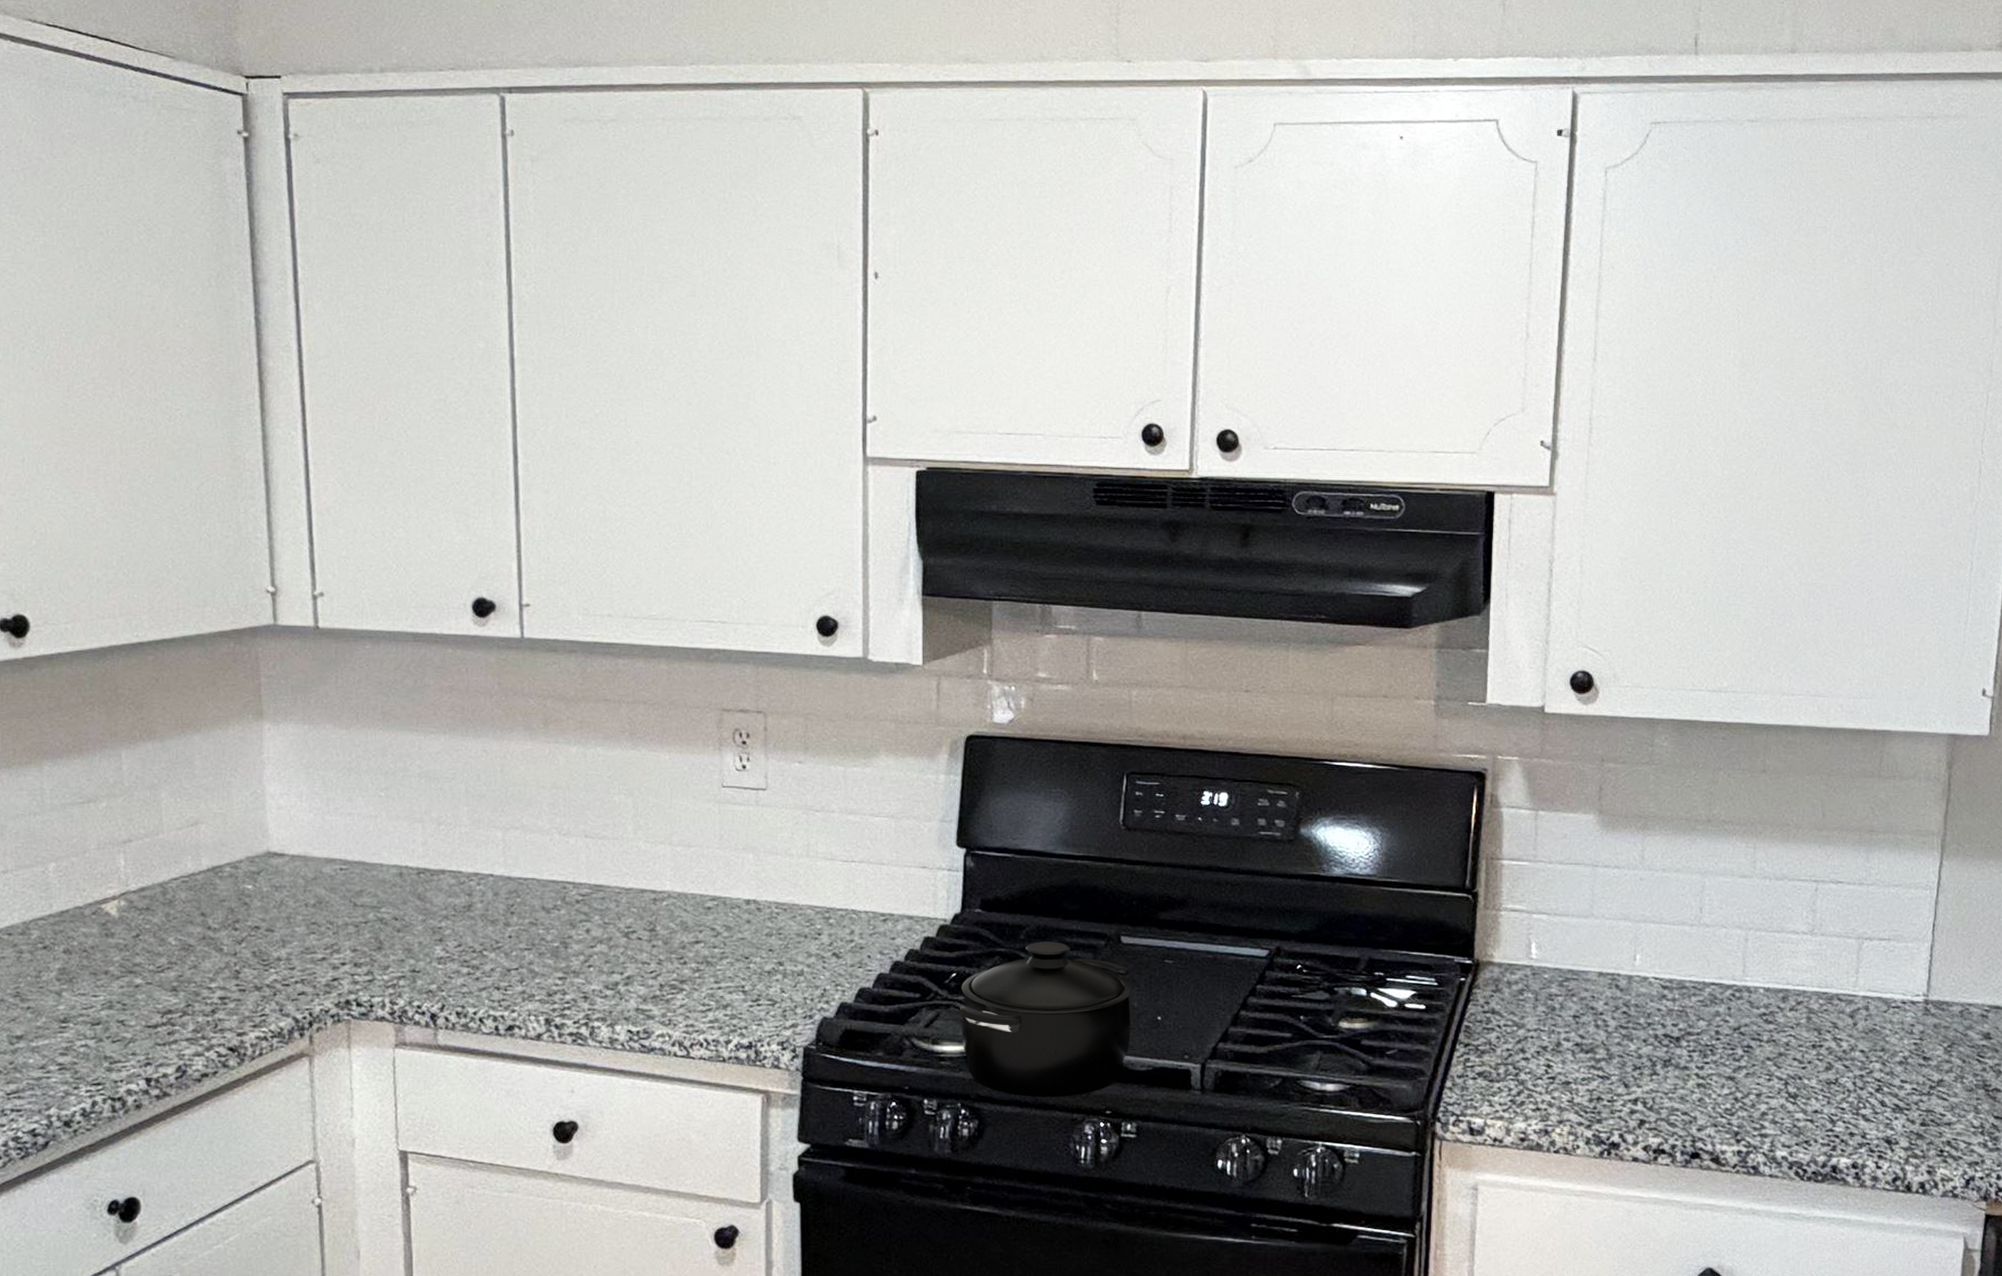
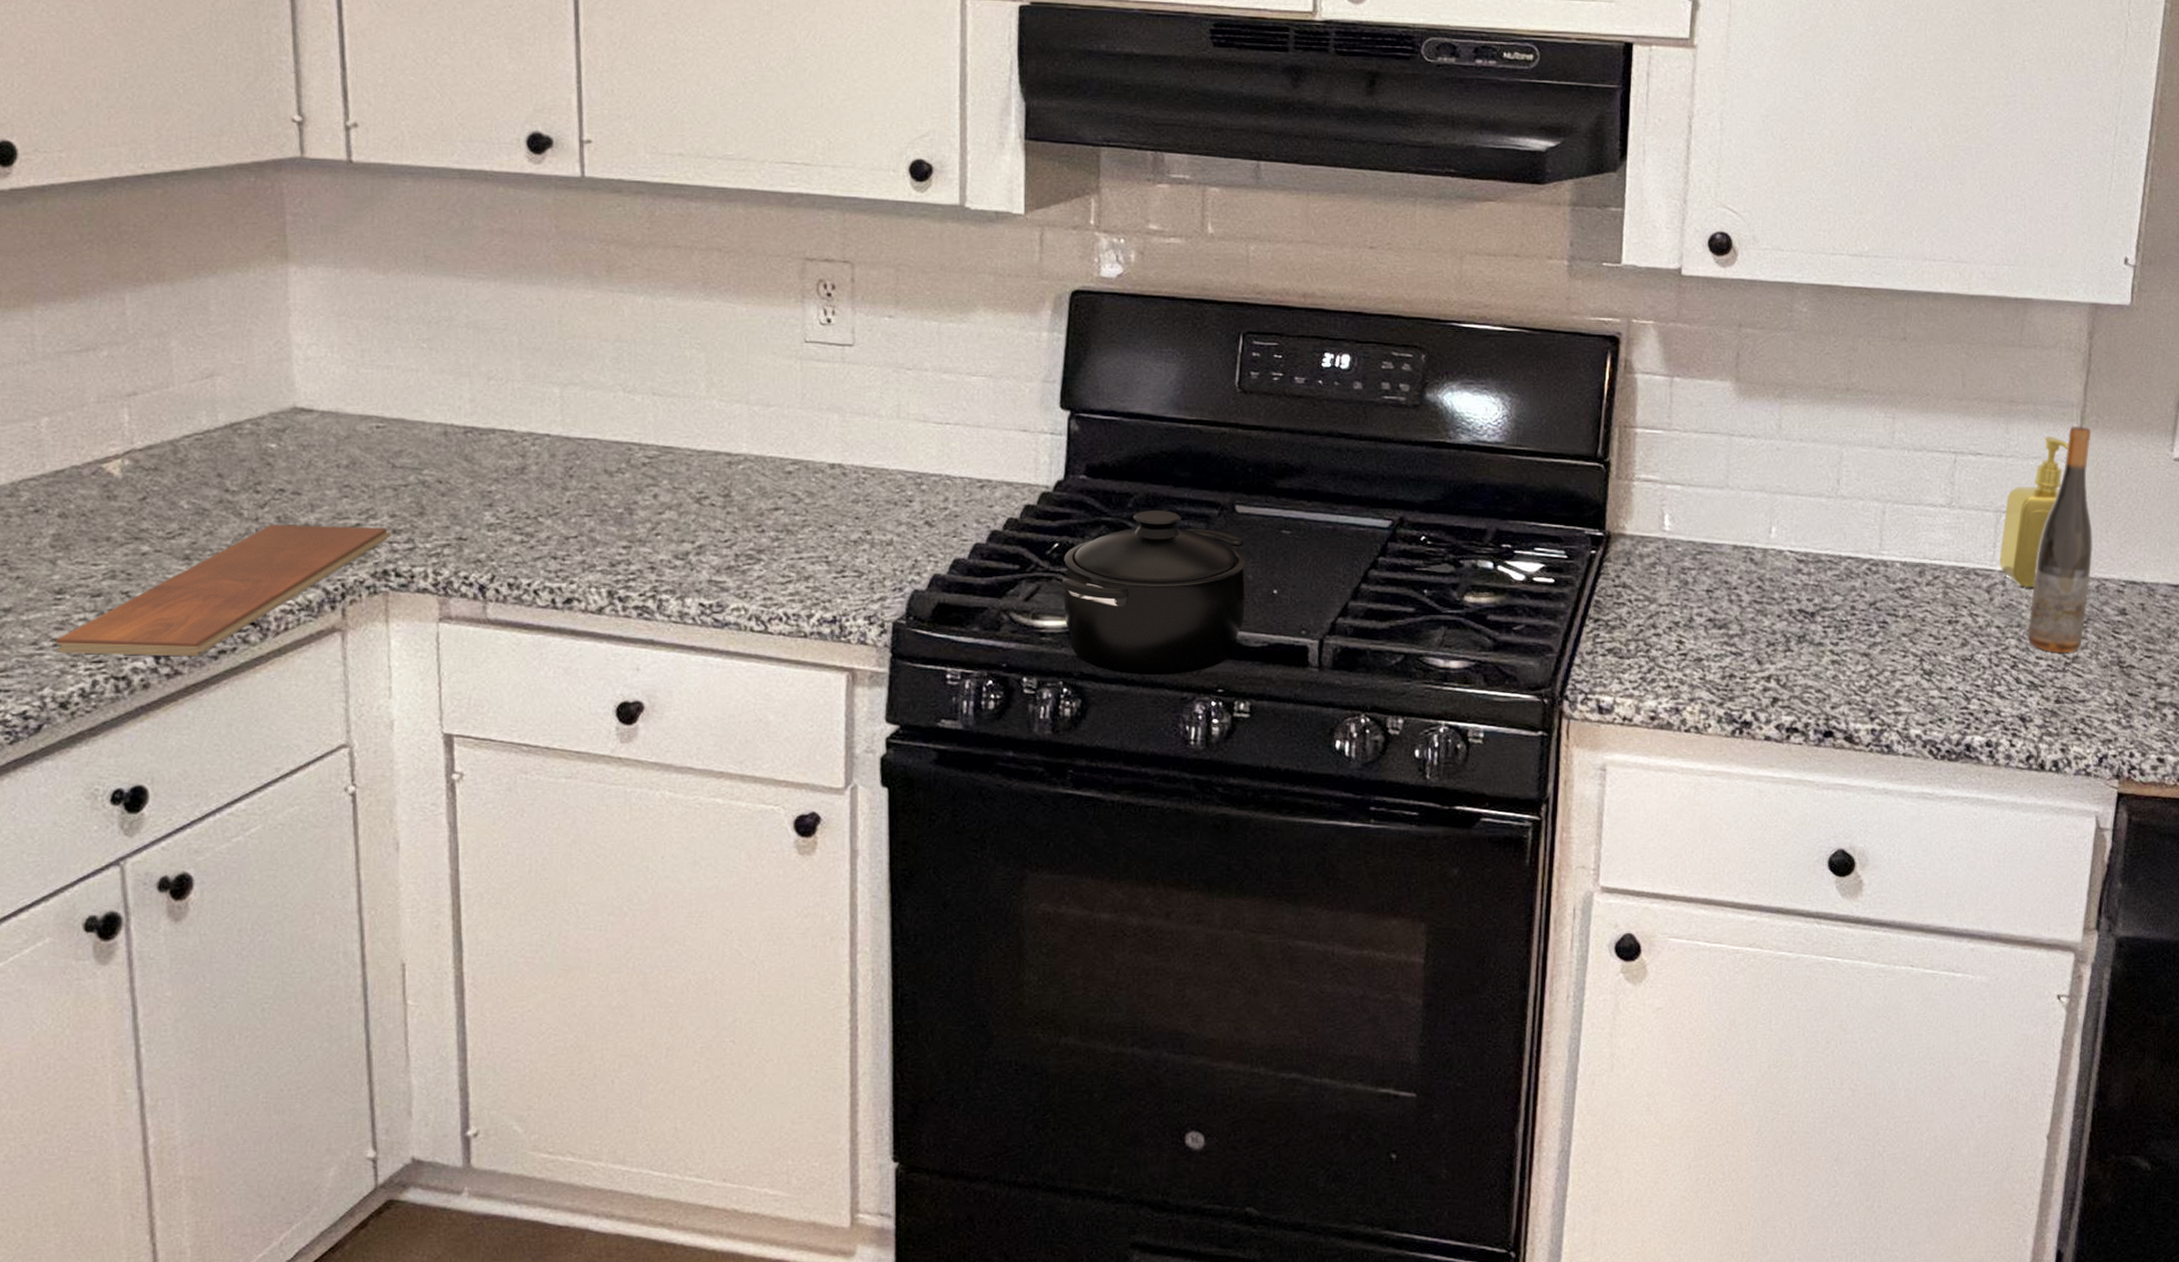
chopping board: none [61,959,353,1080] -> present [56,525,392,657]
soap dispenser: none [1862,864,1929,1013] -> present [2000,436,2068,588]
wine bottle: none [1892,853,1956,1076] -> present [2027,425,2094,653]

